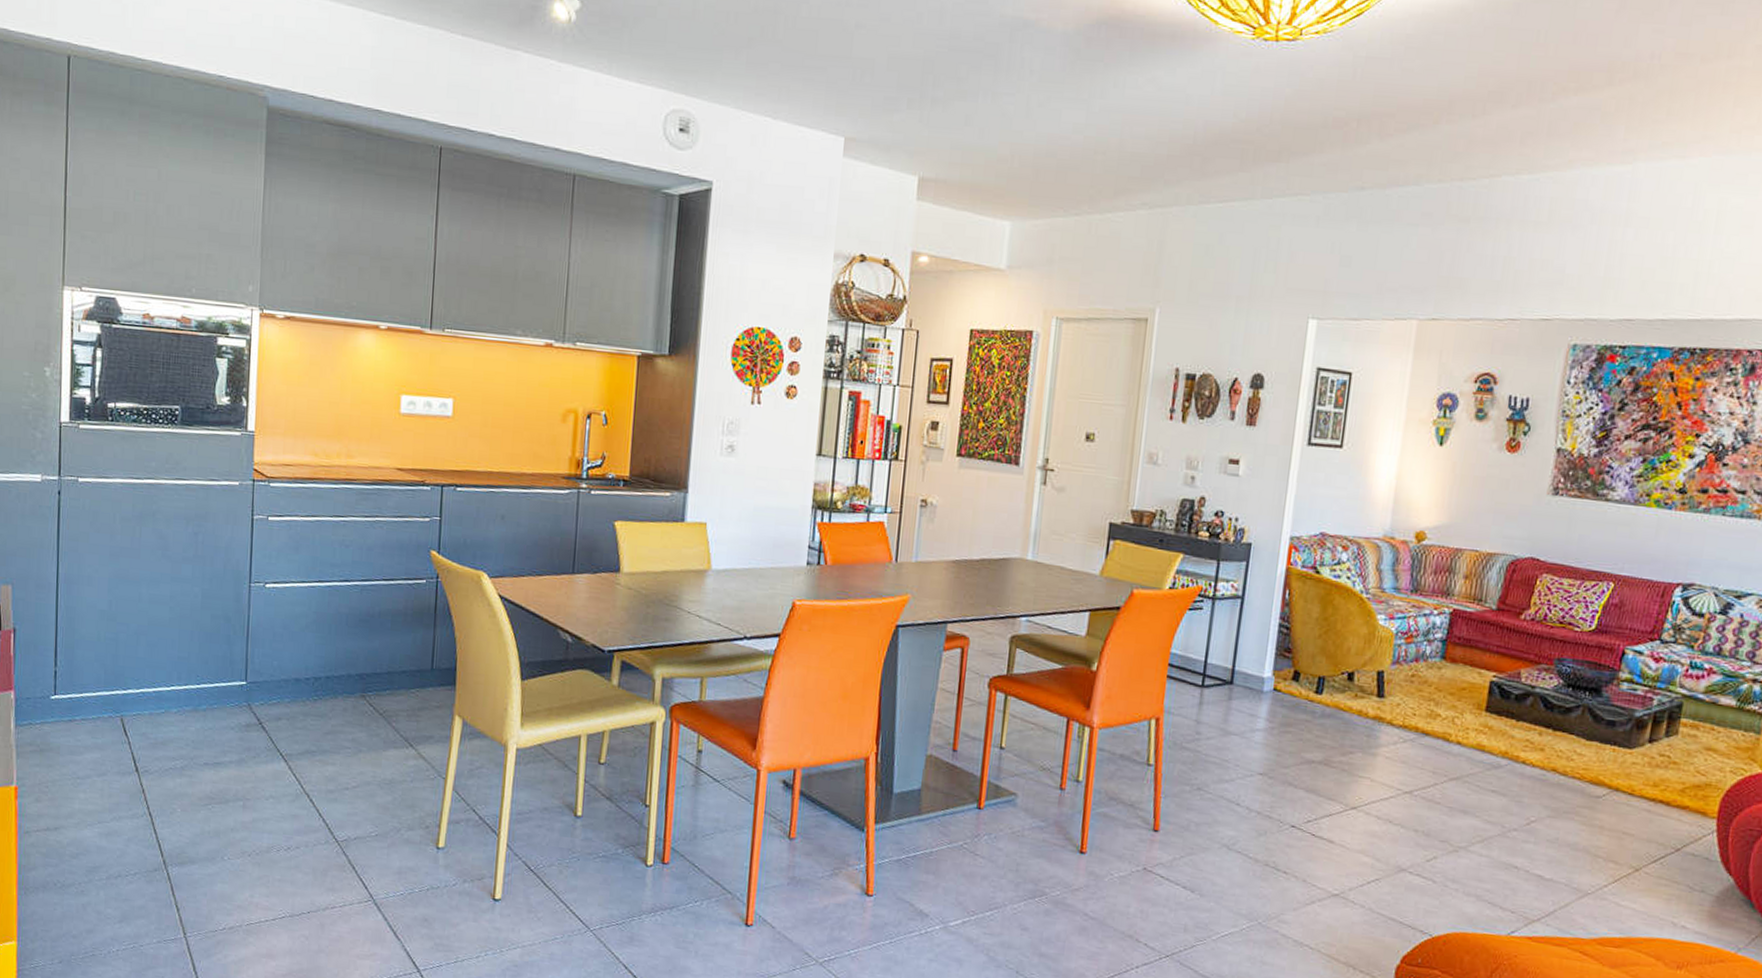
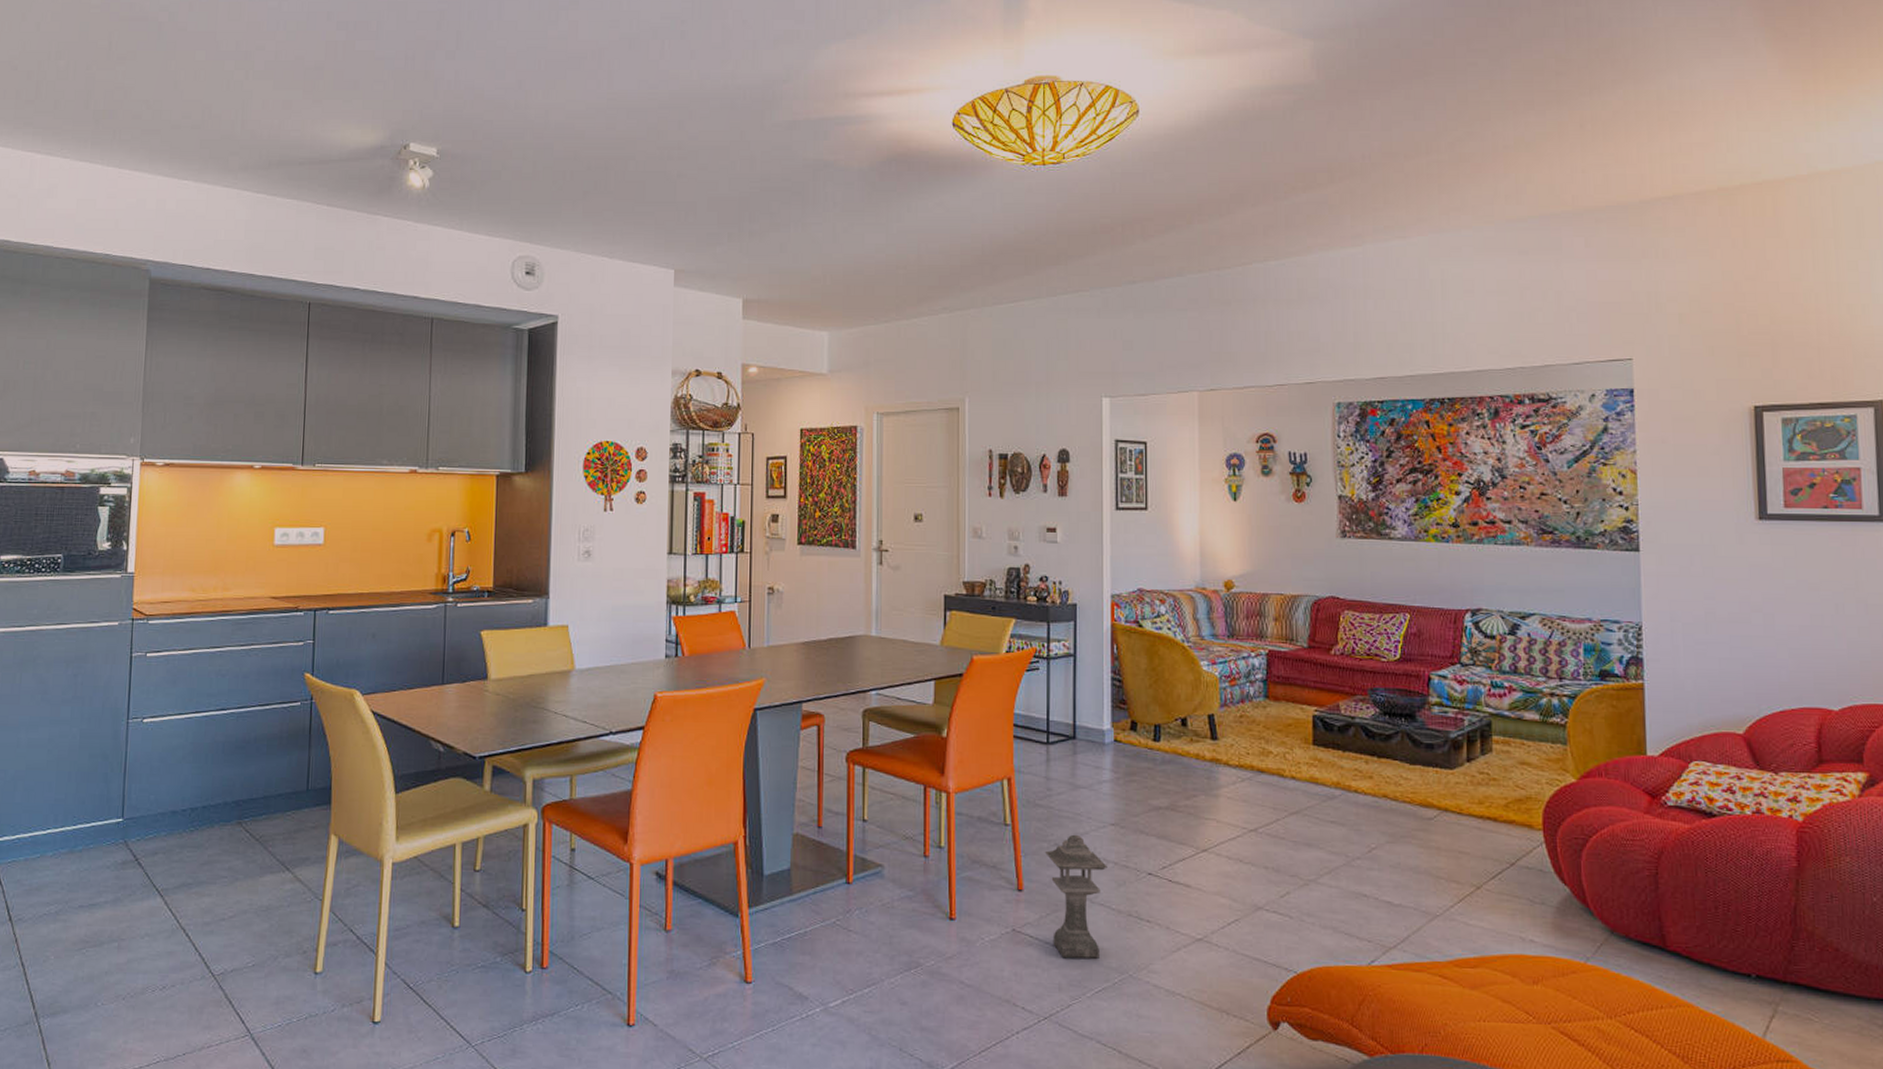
lantern: none [1183,780,1250,904] -> present [1044,834,1108,959]

